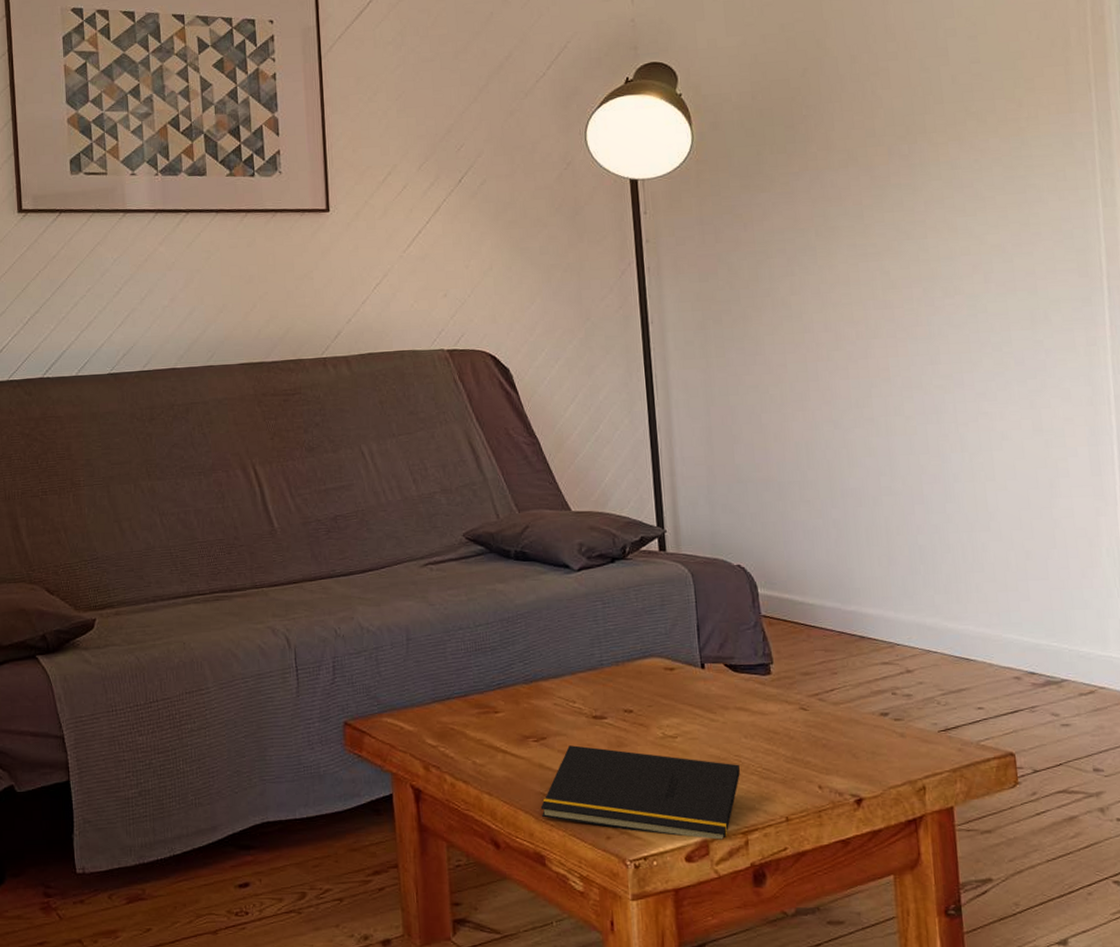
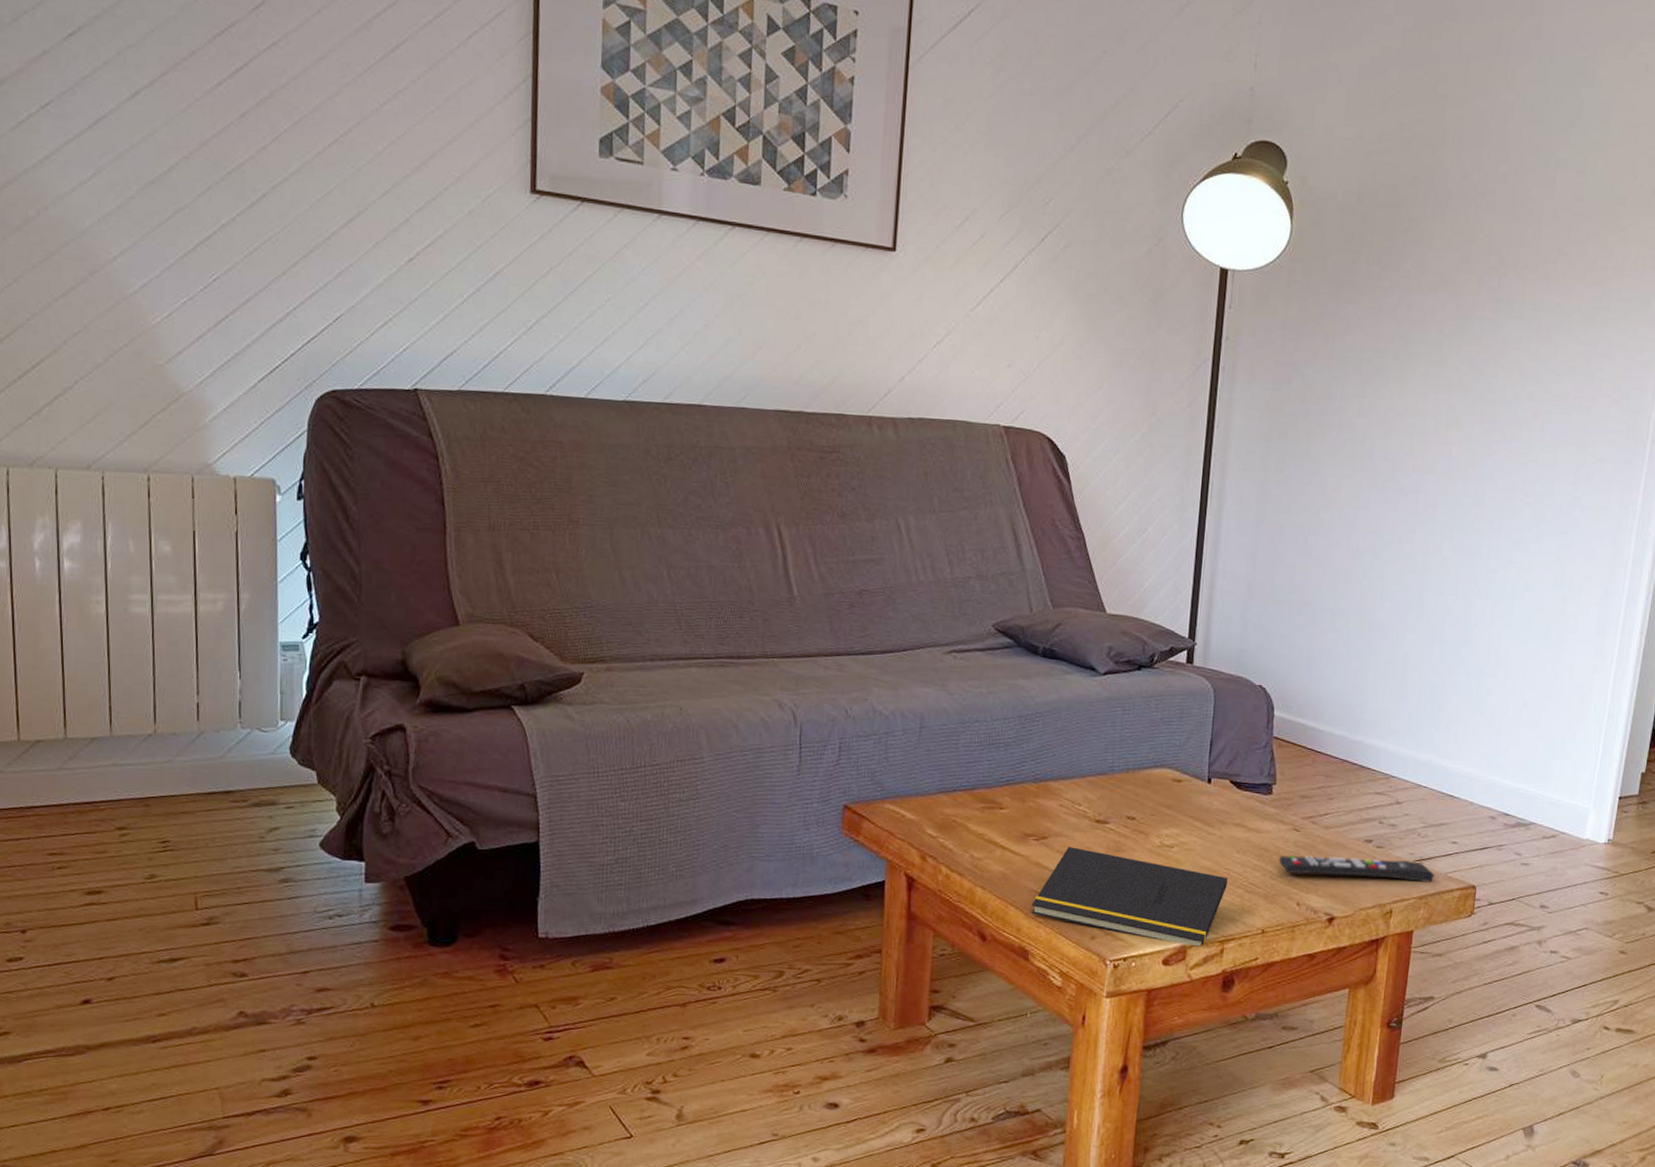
remote control: none [790,732,966,756] -> present [1278,855,1435,882]

